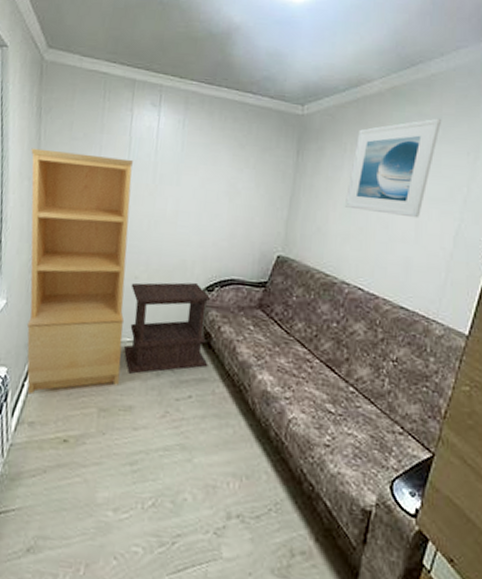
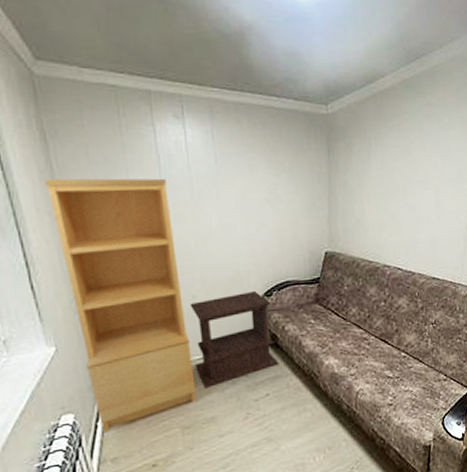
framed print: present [345,118,441,218] -> none [376,107,447,200]

